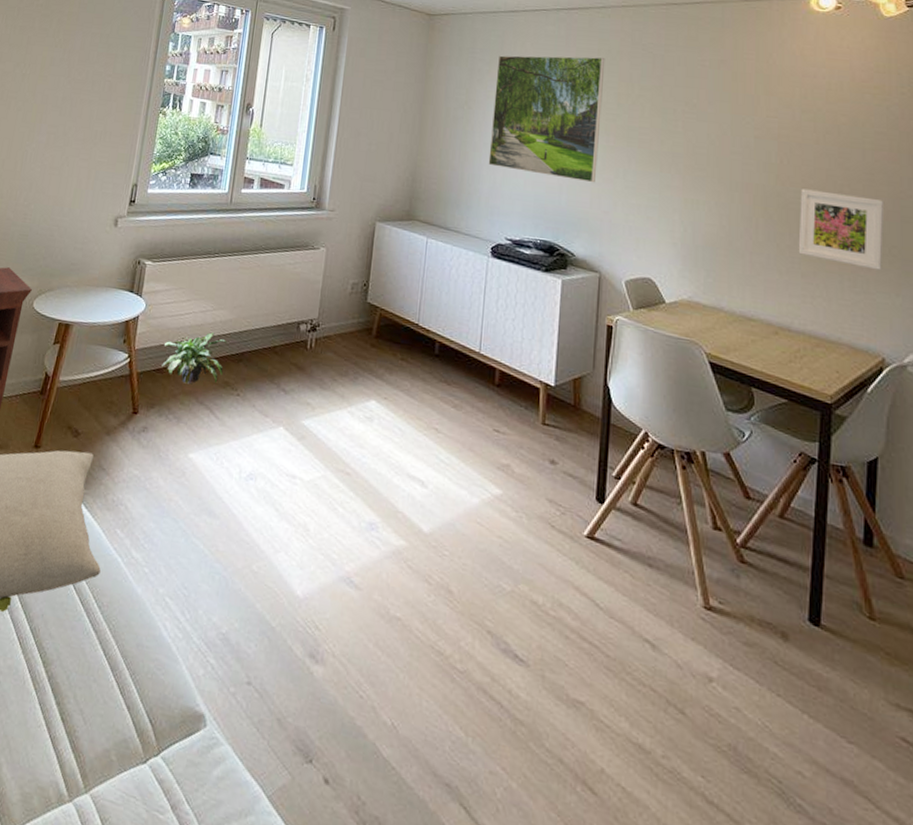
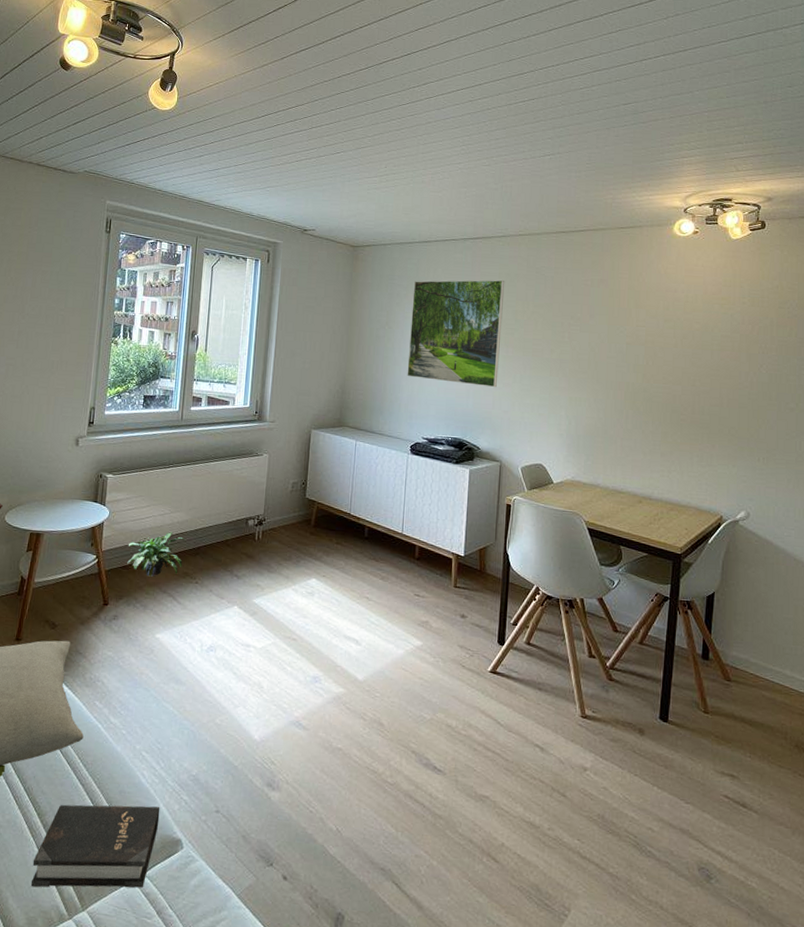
hardback book: none [29,653,183,772] -> present [31,804,160,888]
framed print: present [798,188,885,271] -> none [659,384,727,447]

